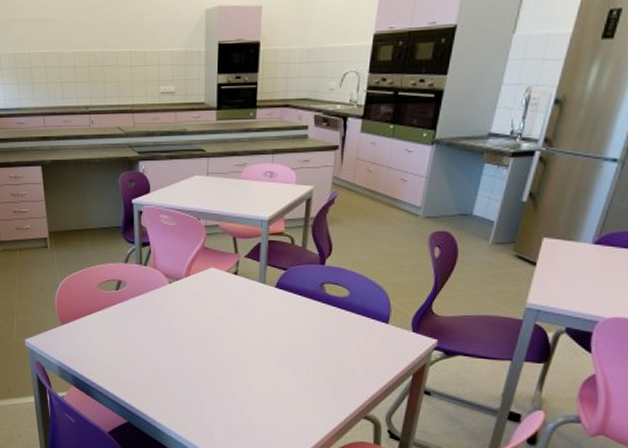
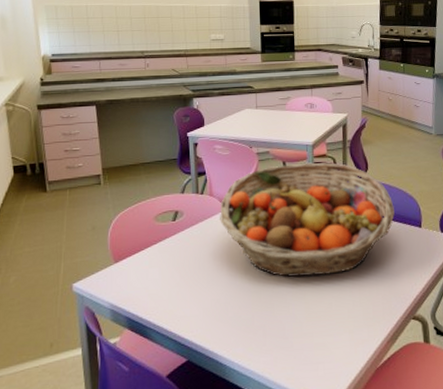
fruit basket: none [163,240,358,362] -> present [220,162,395,278]

